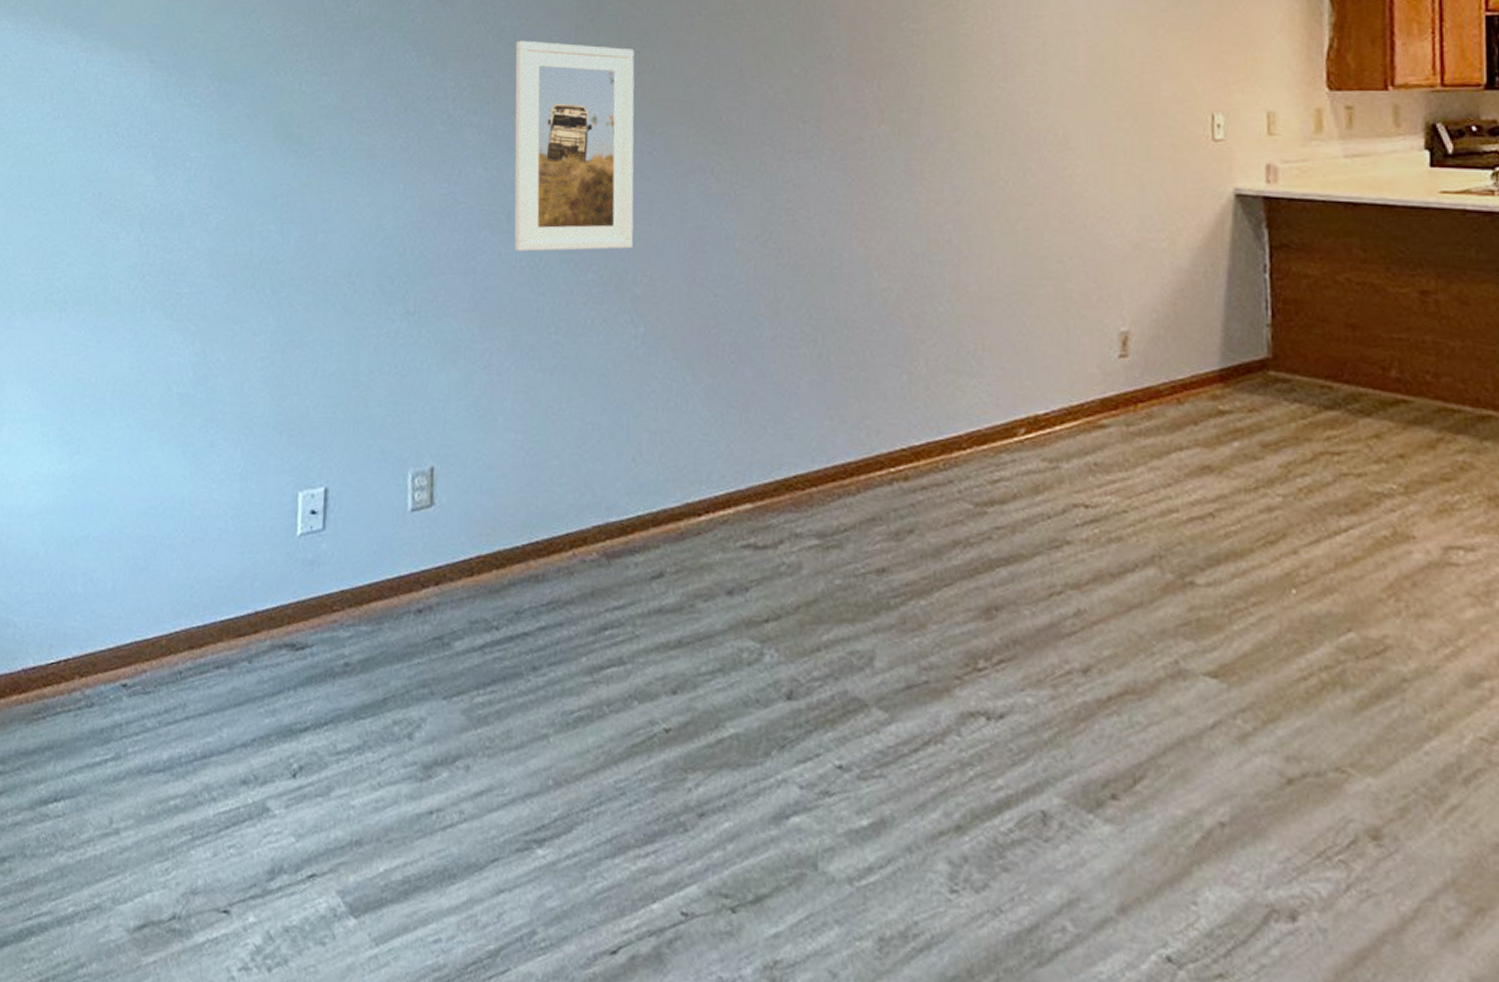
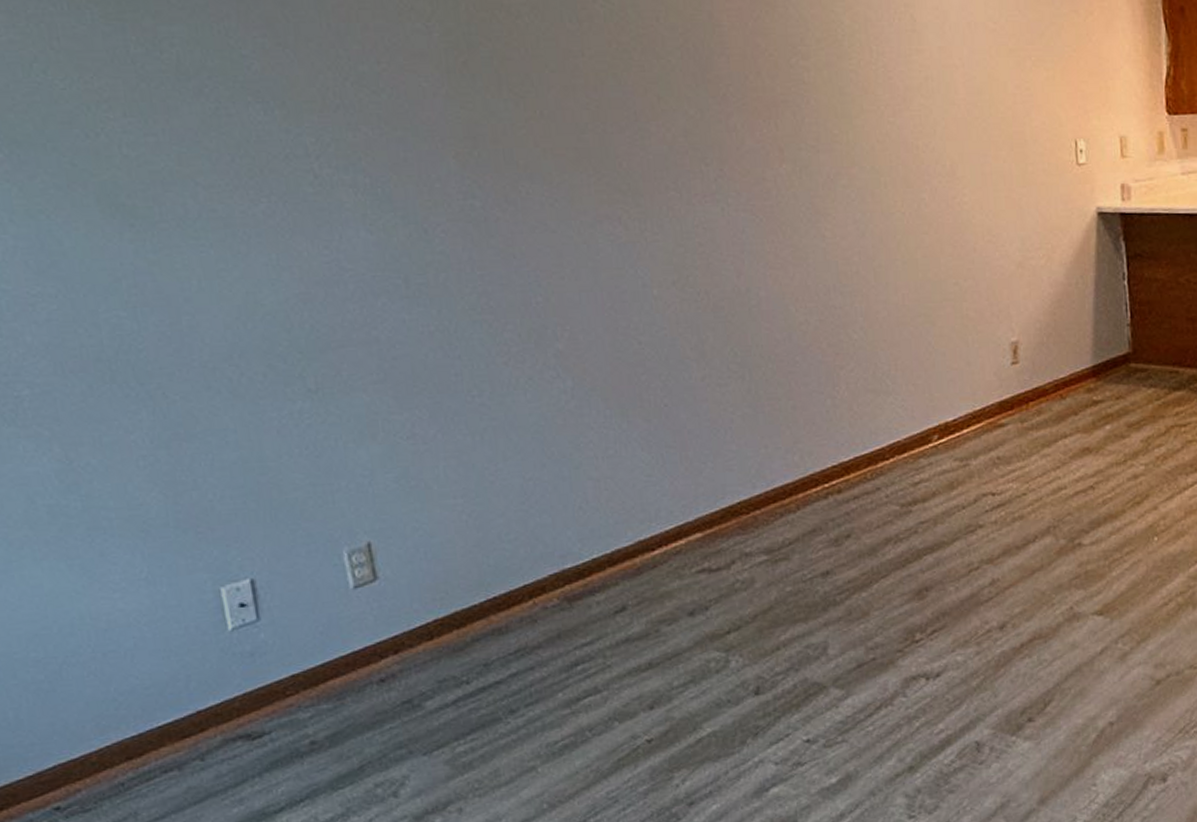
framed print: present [514,41,635,252] -> none [380,88,549,317]

